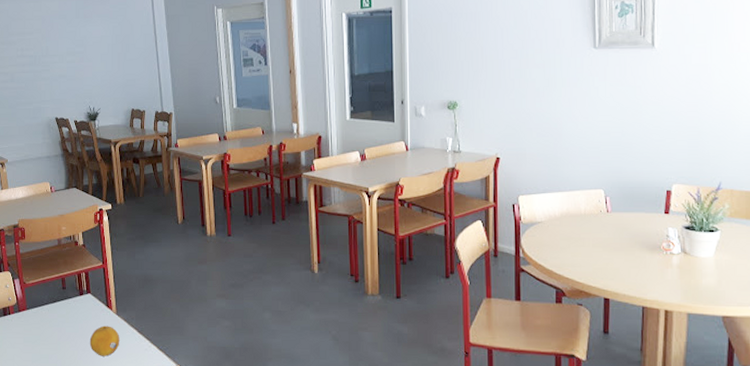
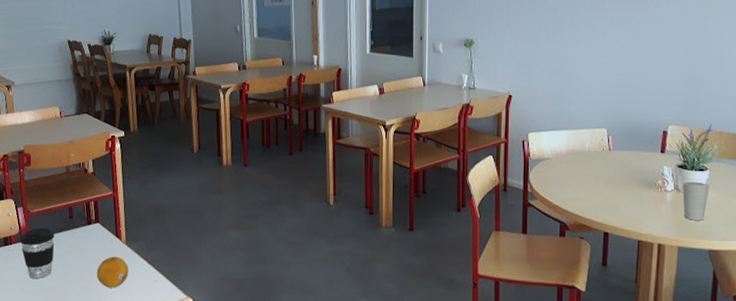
coffee cup: none [18,299,50,347] -> present [21,228,55,279]
cup: none [690,243,721,285] -> present [682,181,710,221]

